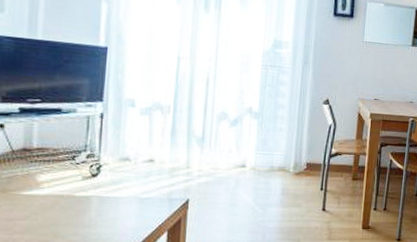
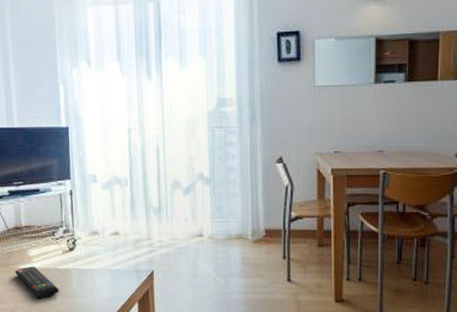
remote control: none [15,192,73,229] -> present [14,266,59,299]

